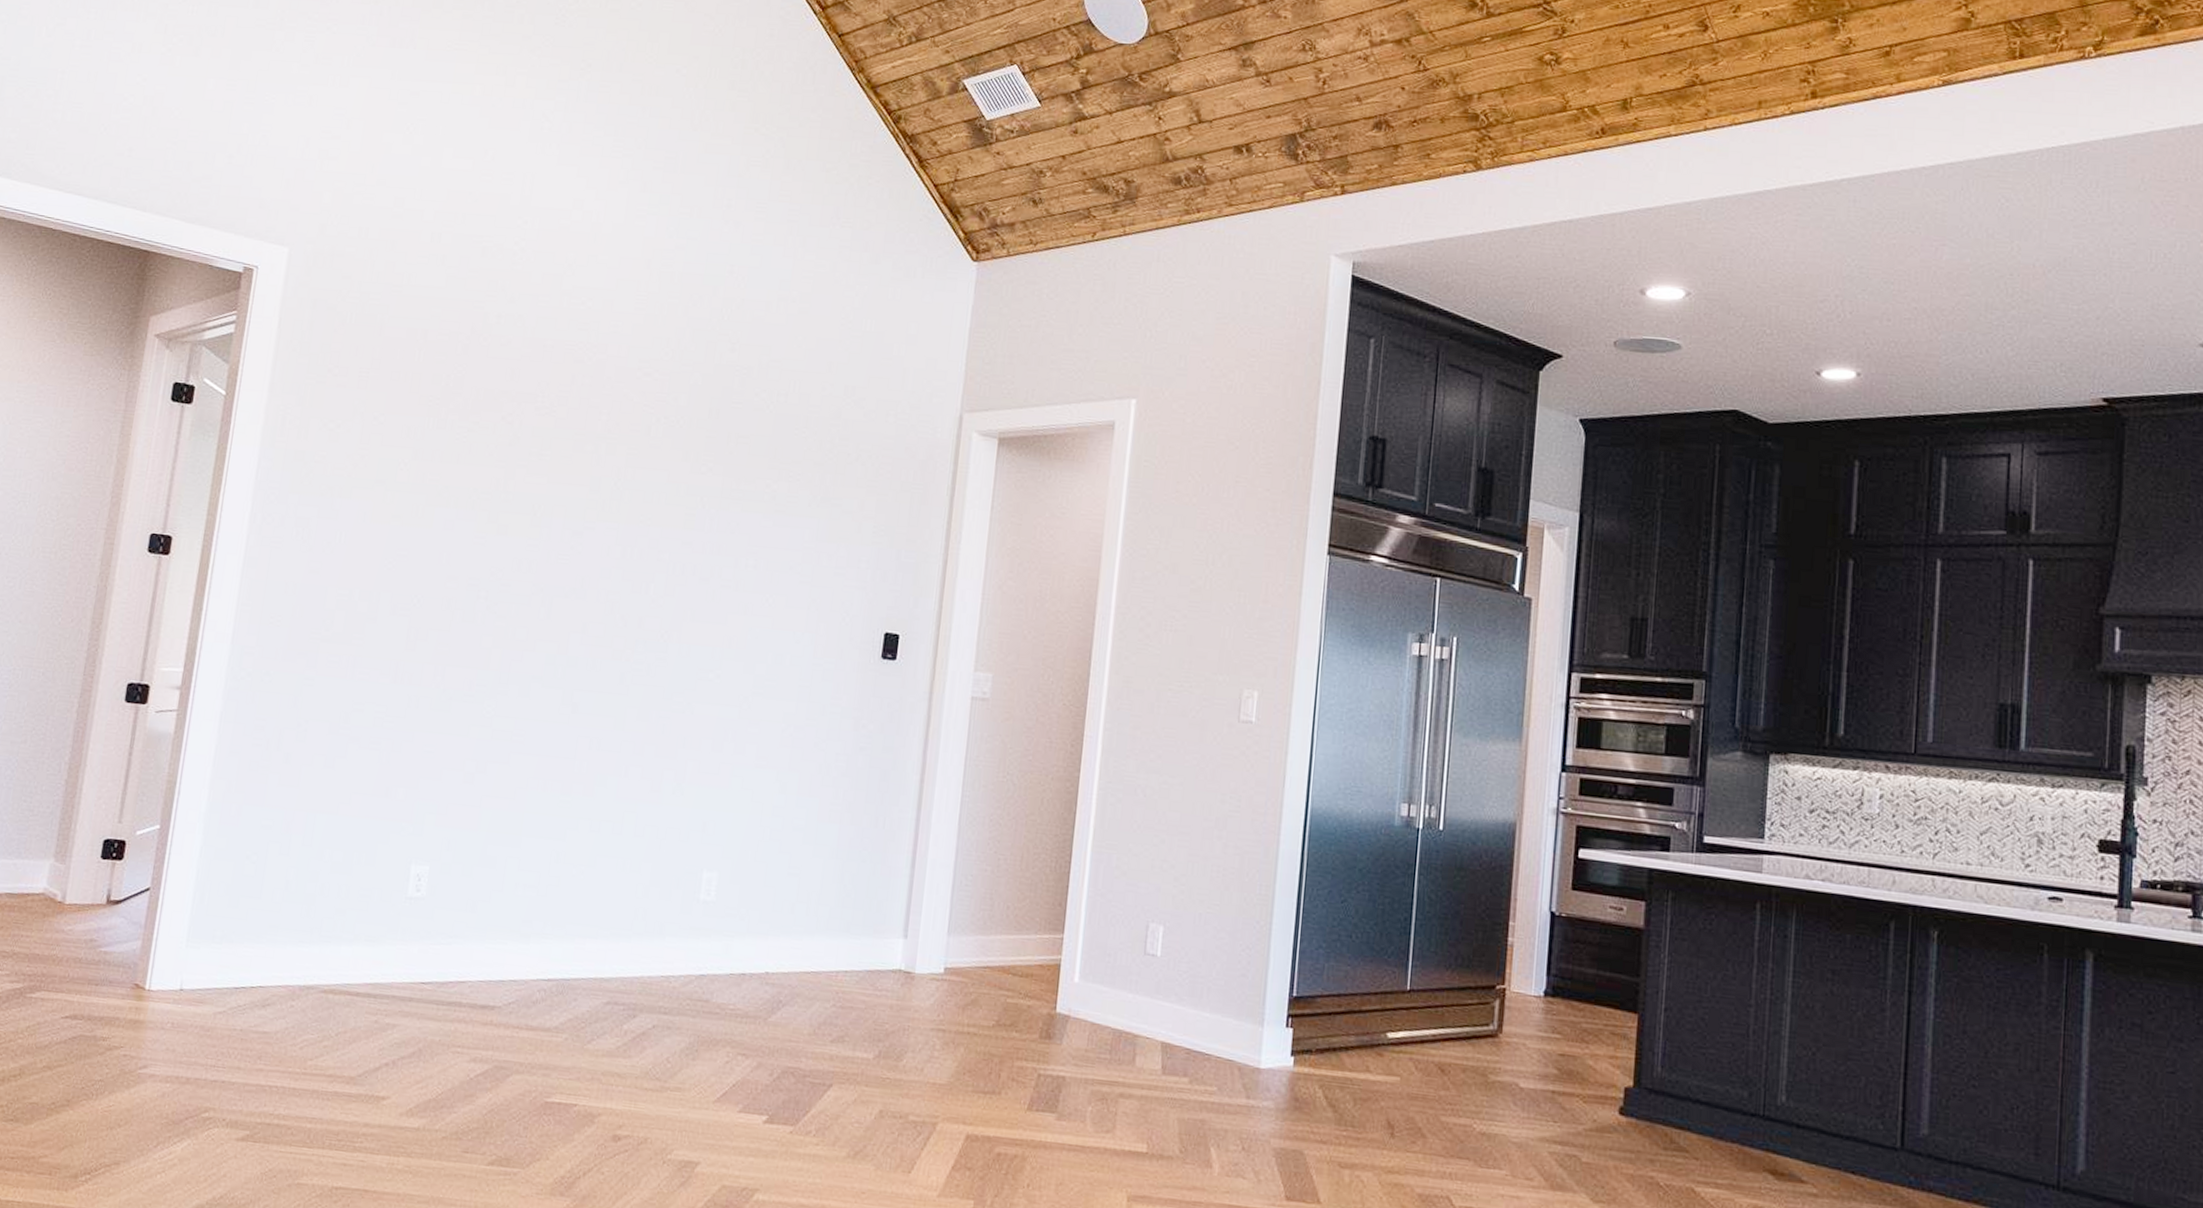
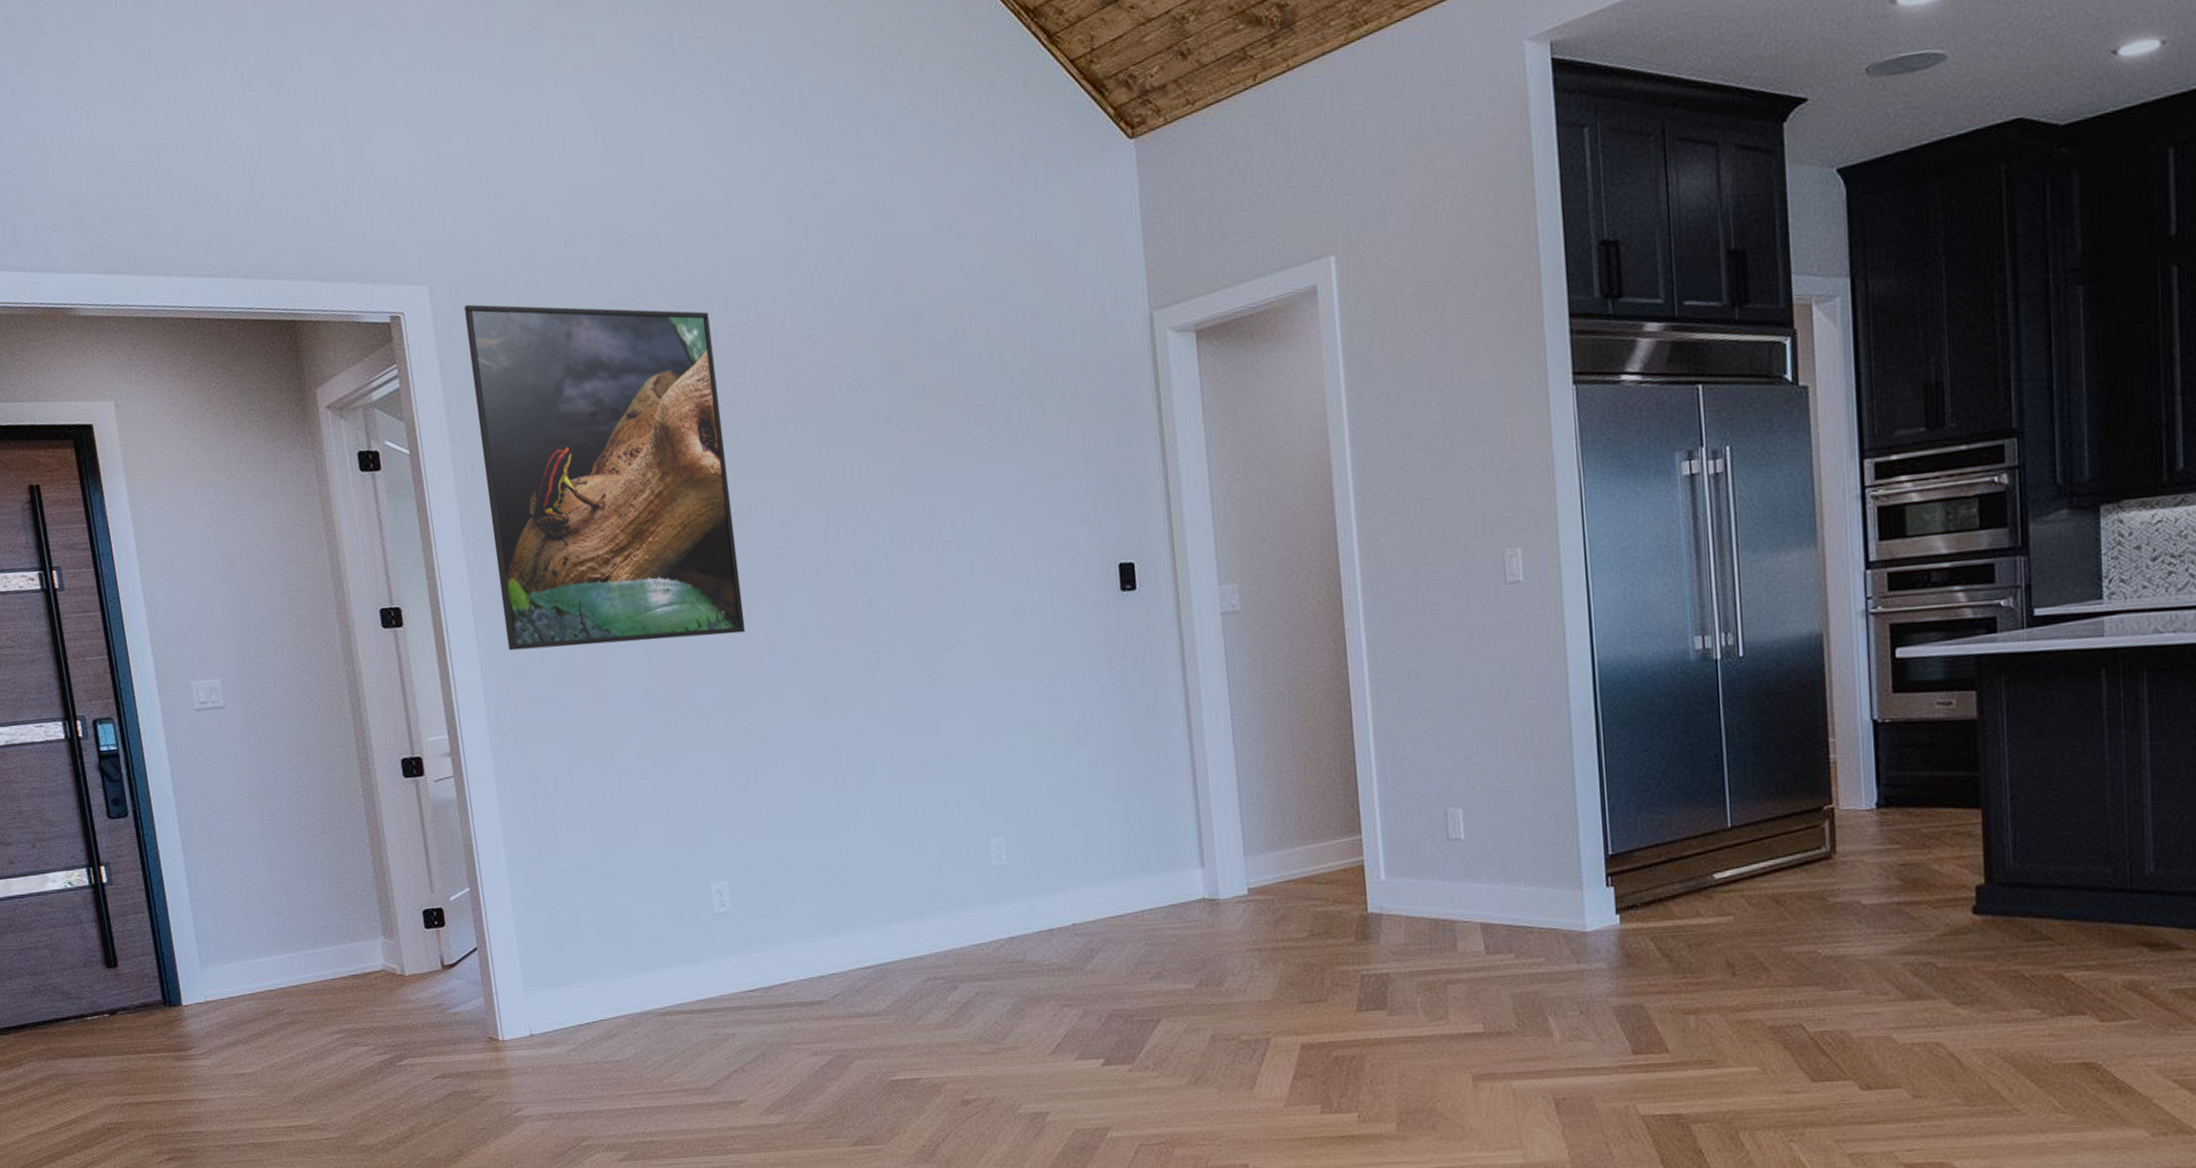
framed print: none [269,272,551,627] -> present [464,304,746,651]

